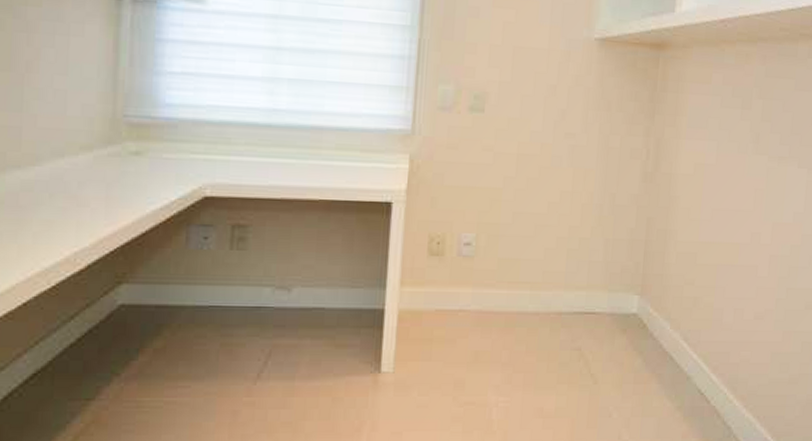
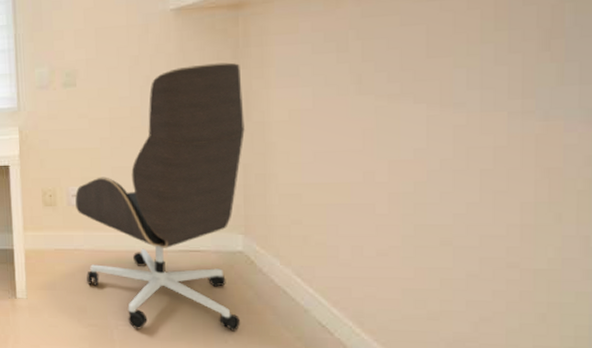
office chair: none [467,104,656,406] -> present [75,62,245,332]

